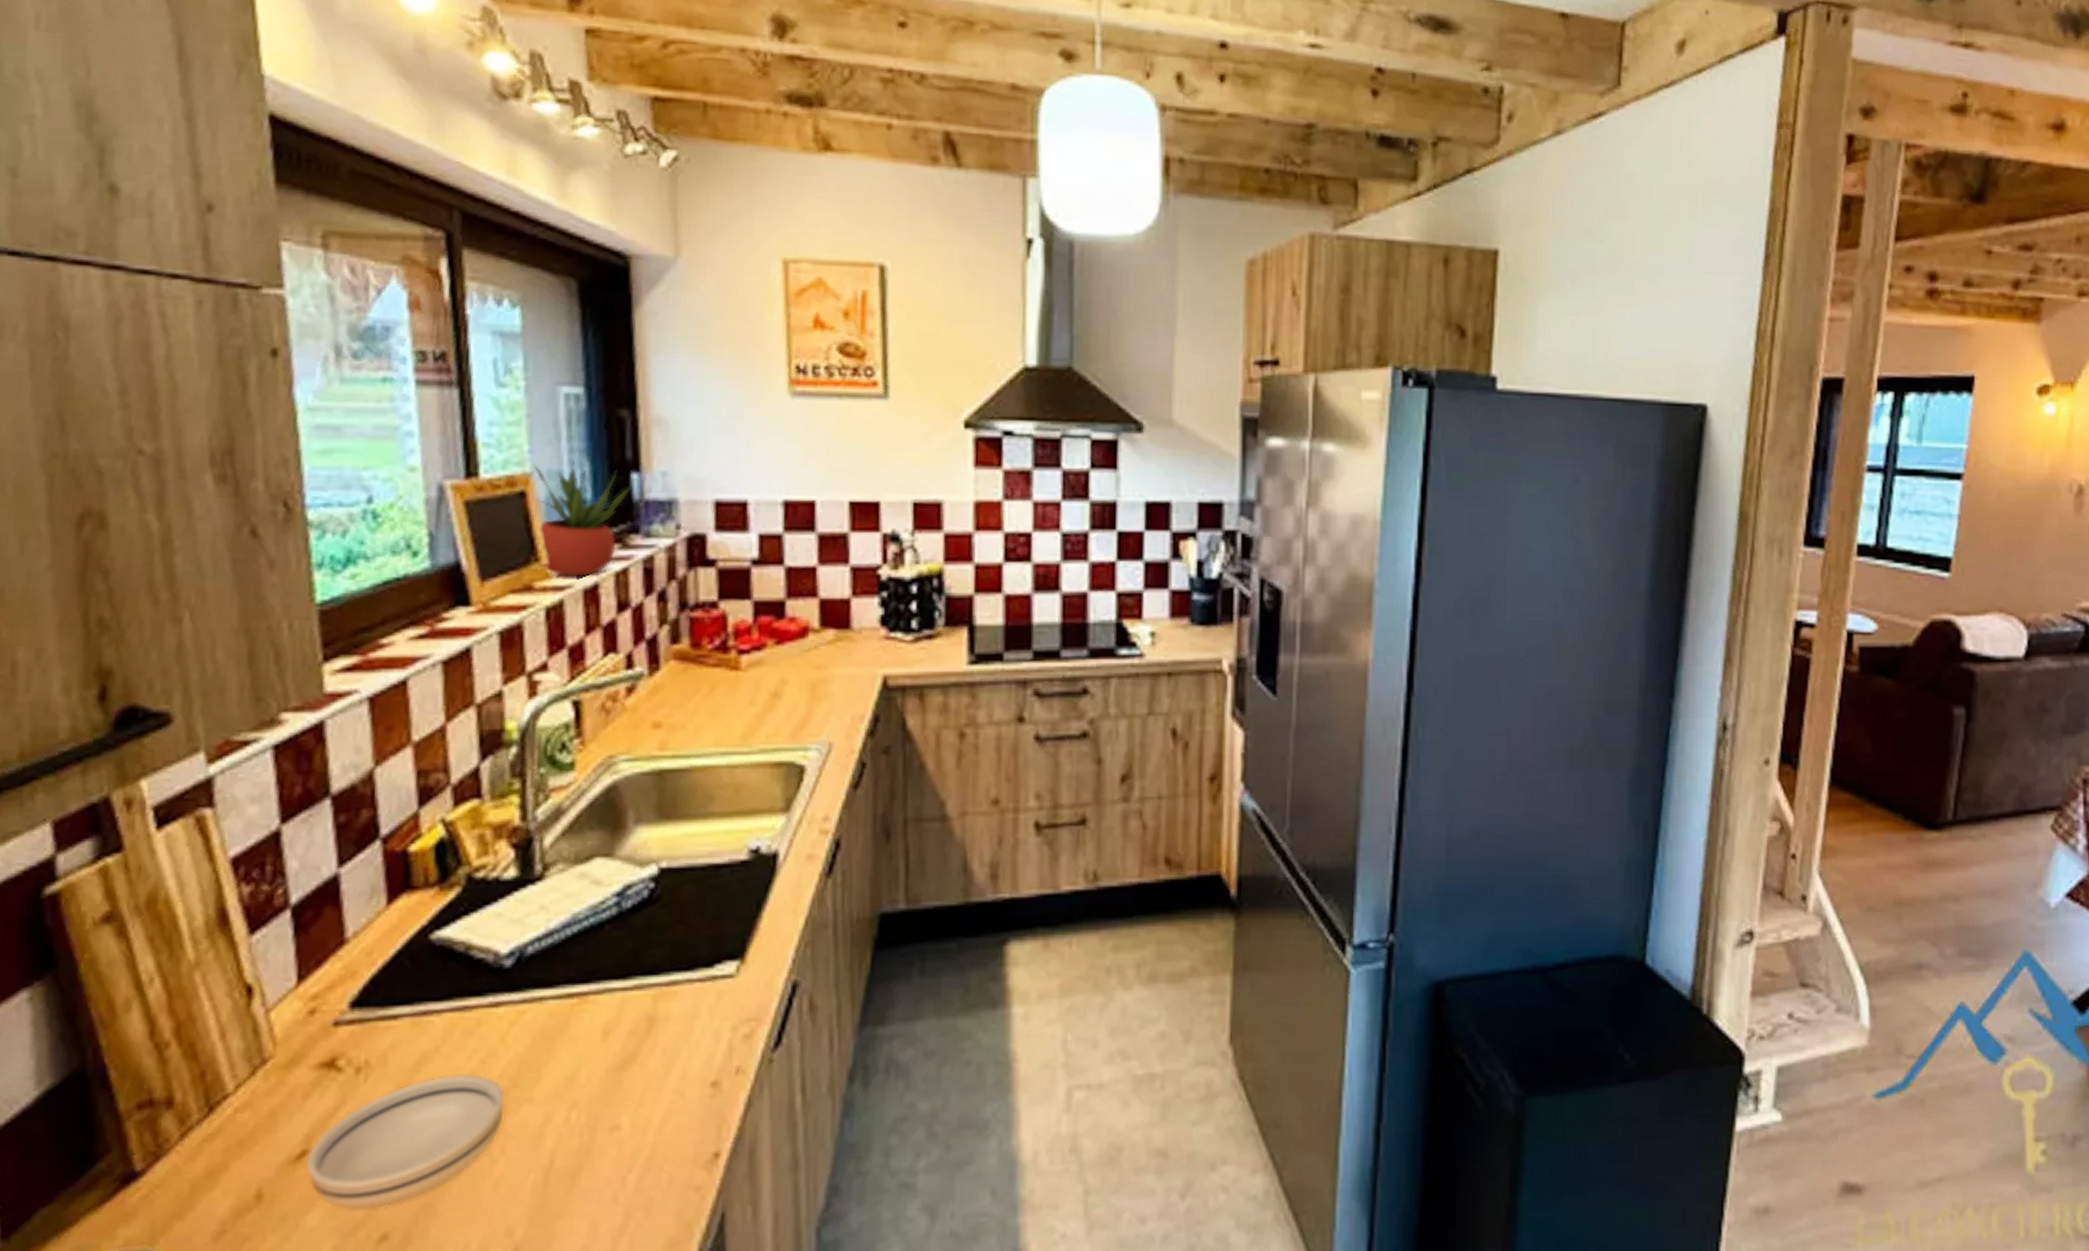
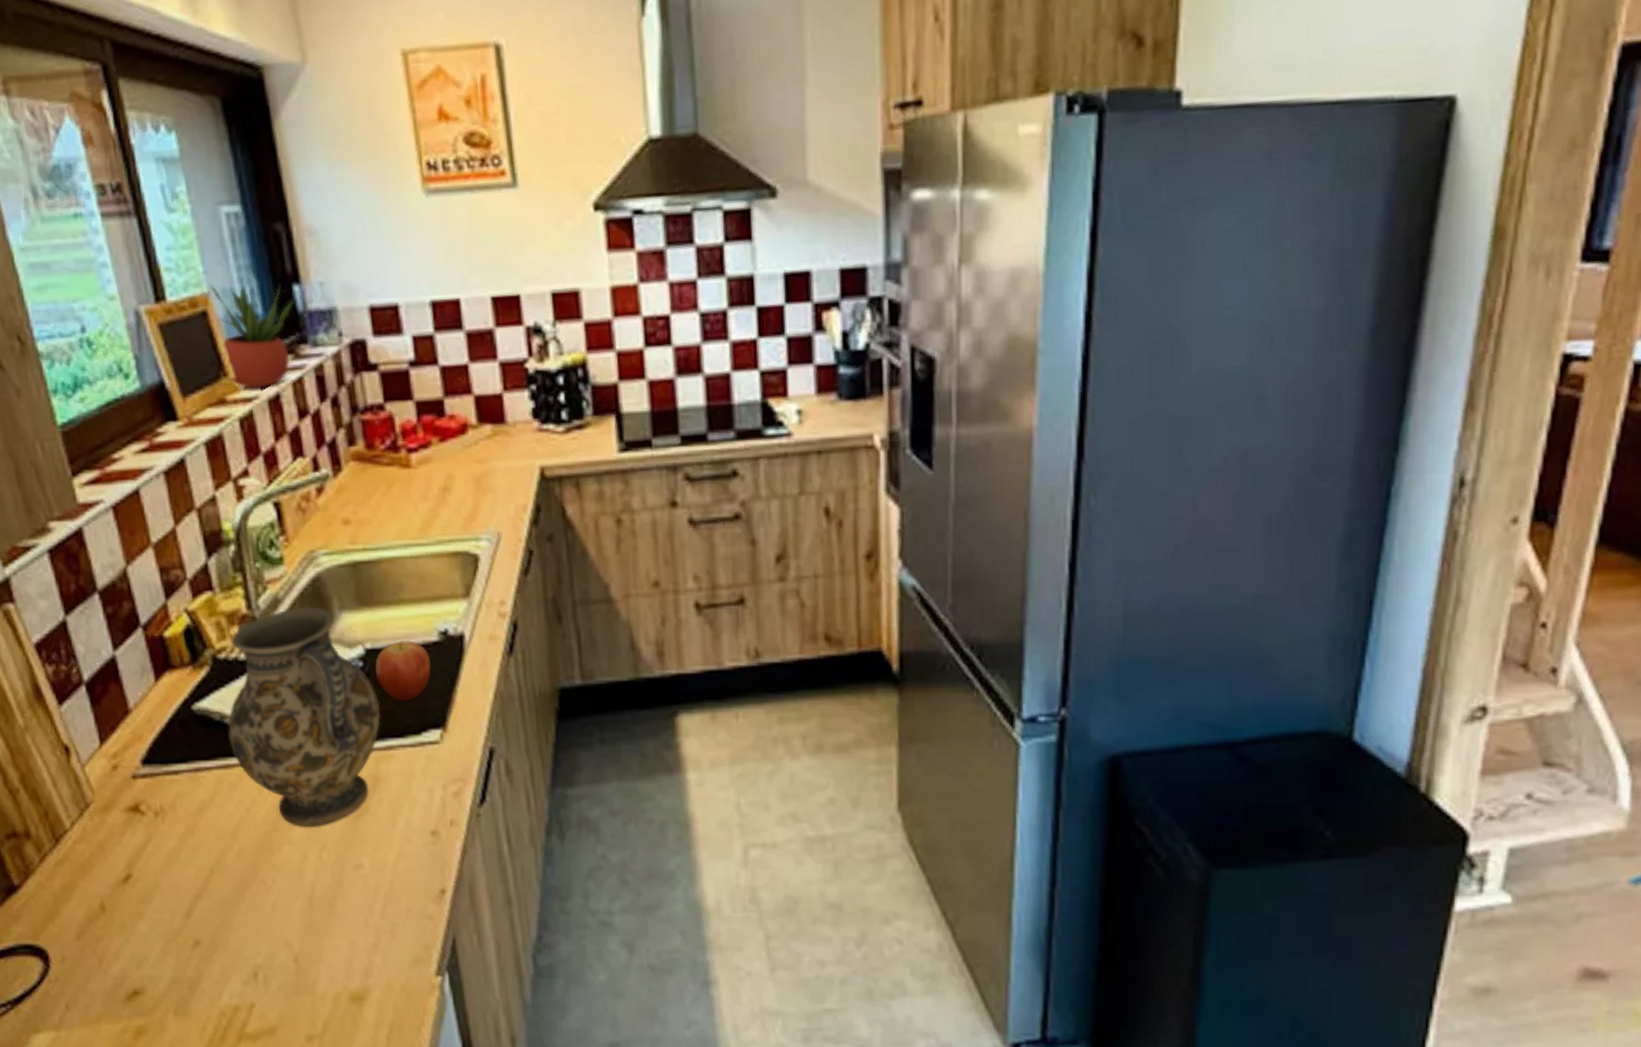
bowl: present [306,1074,505,1209] -> none [131,819,271,921]
ewer: none [472,819,669,1082] -> present [228,607,381,828]
fruit: none [669,859,735,929] -> present [375,640,431,702]

